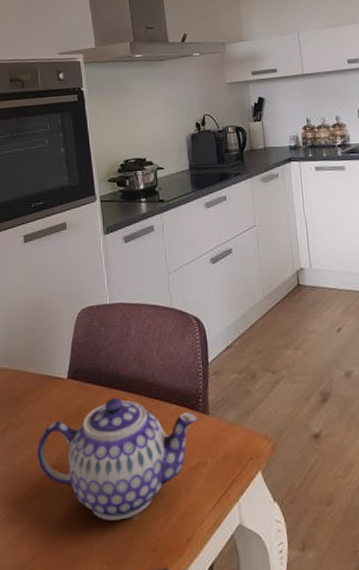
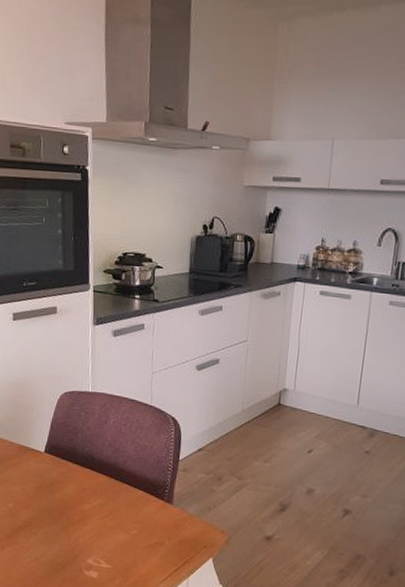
teapot: present [36,397,198,521] -> none [10,475,162,576]

